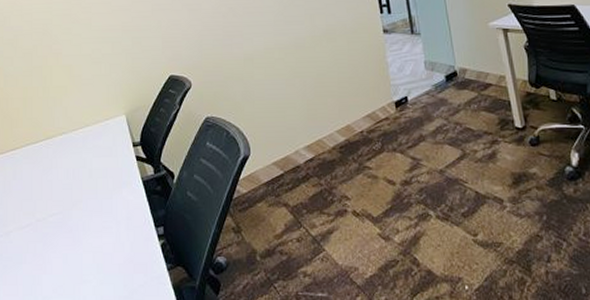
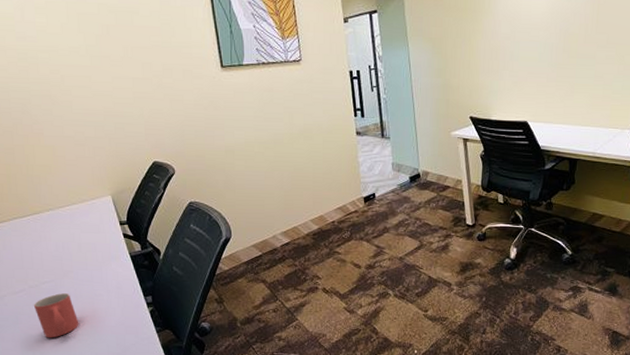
mug: none [39,227,85,280] -> present [33,293,79,338]

